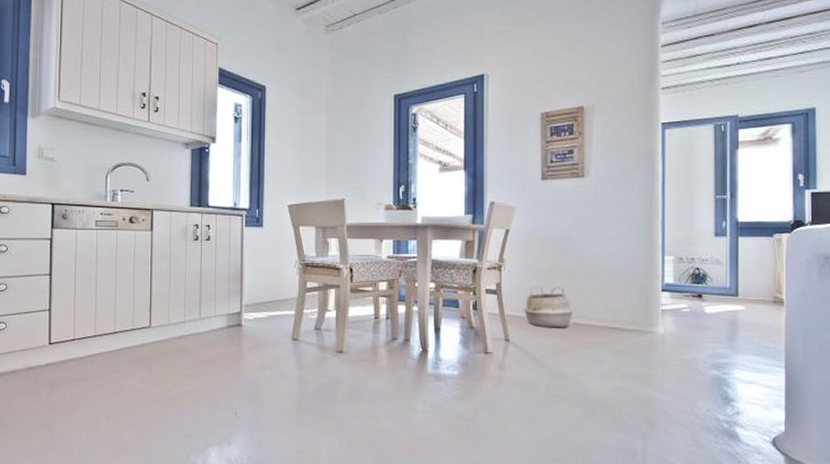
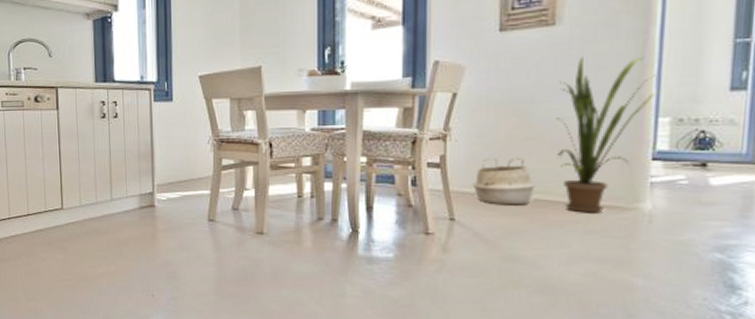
house plant: none [588,204,663,336] -> present [557,57,658,213]

